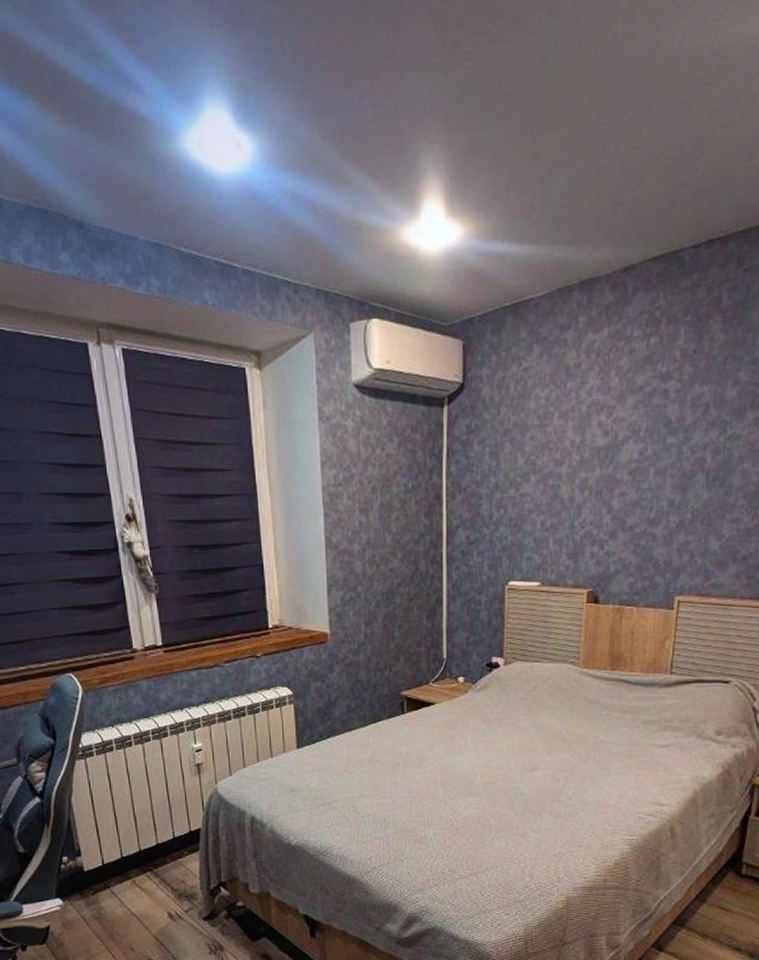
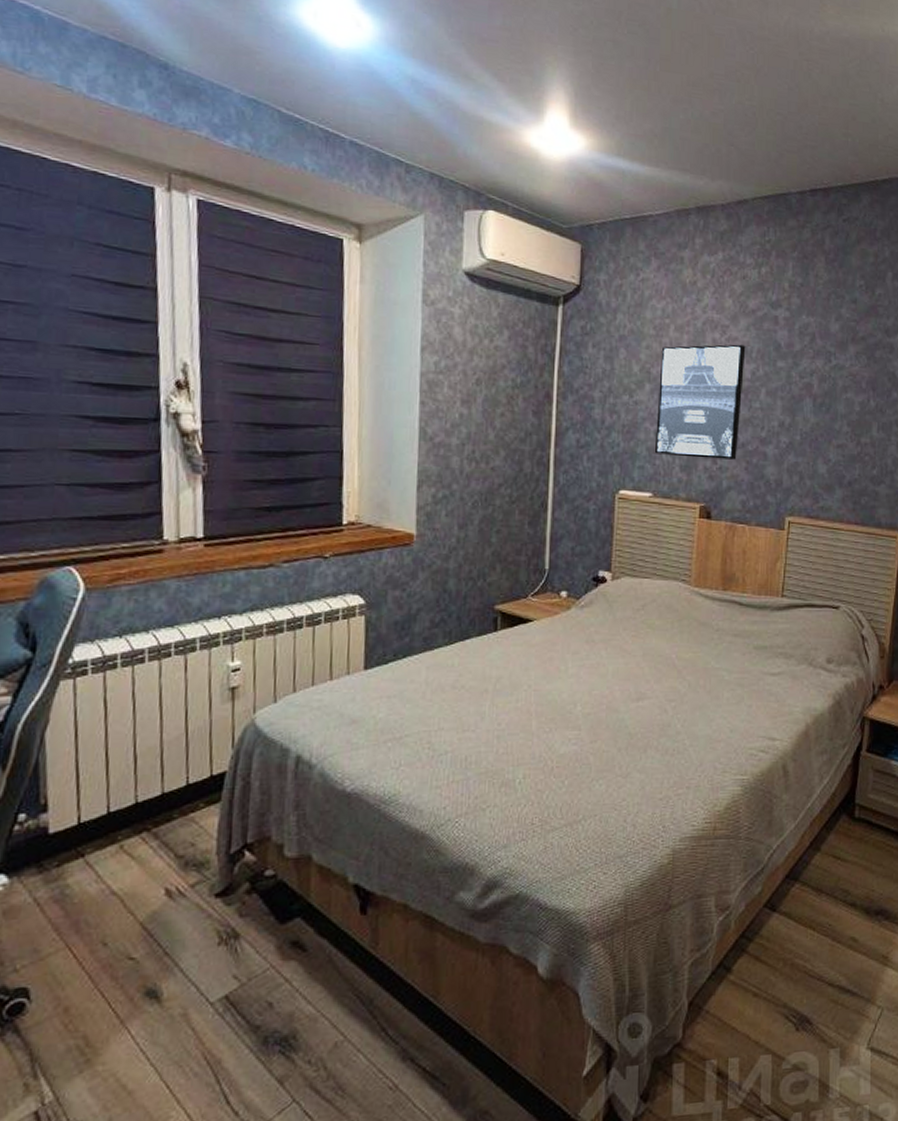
wall art: none [541,424,633,545] -> present [654,344,746,460]

